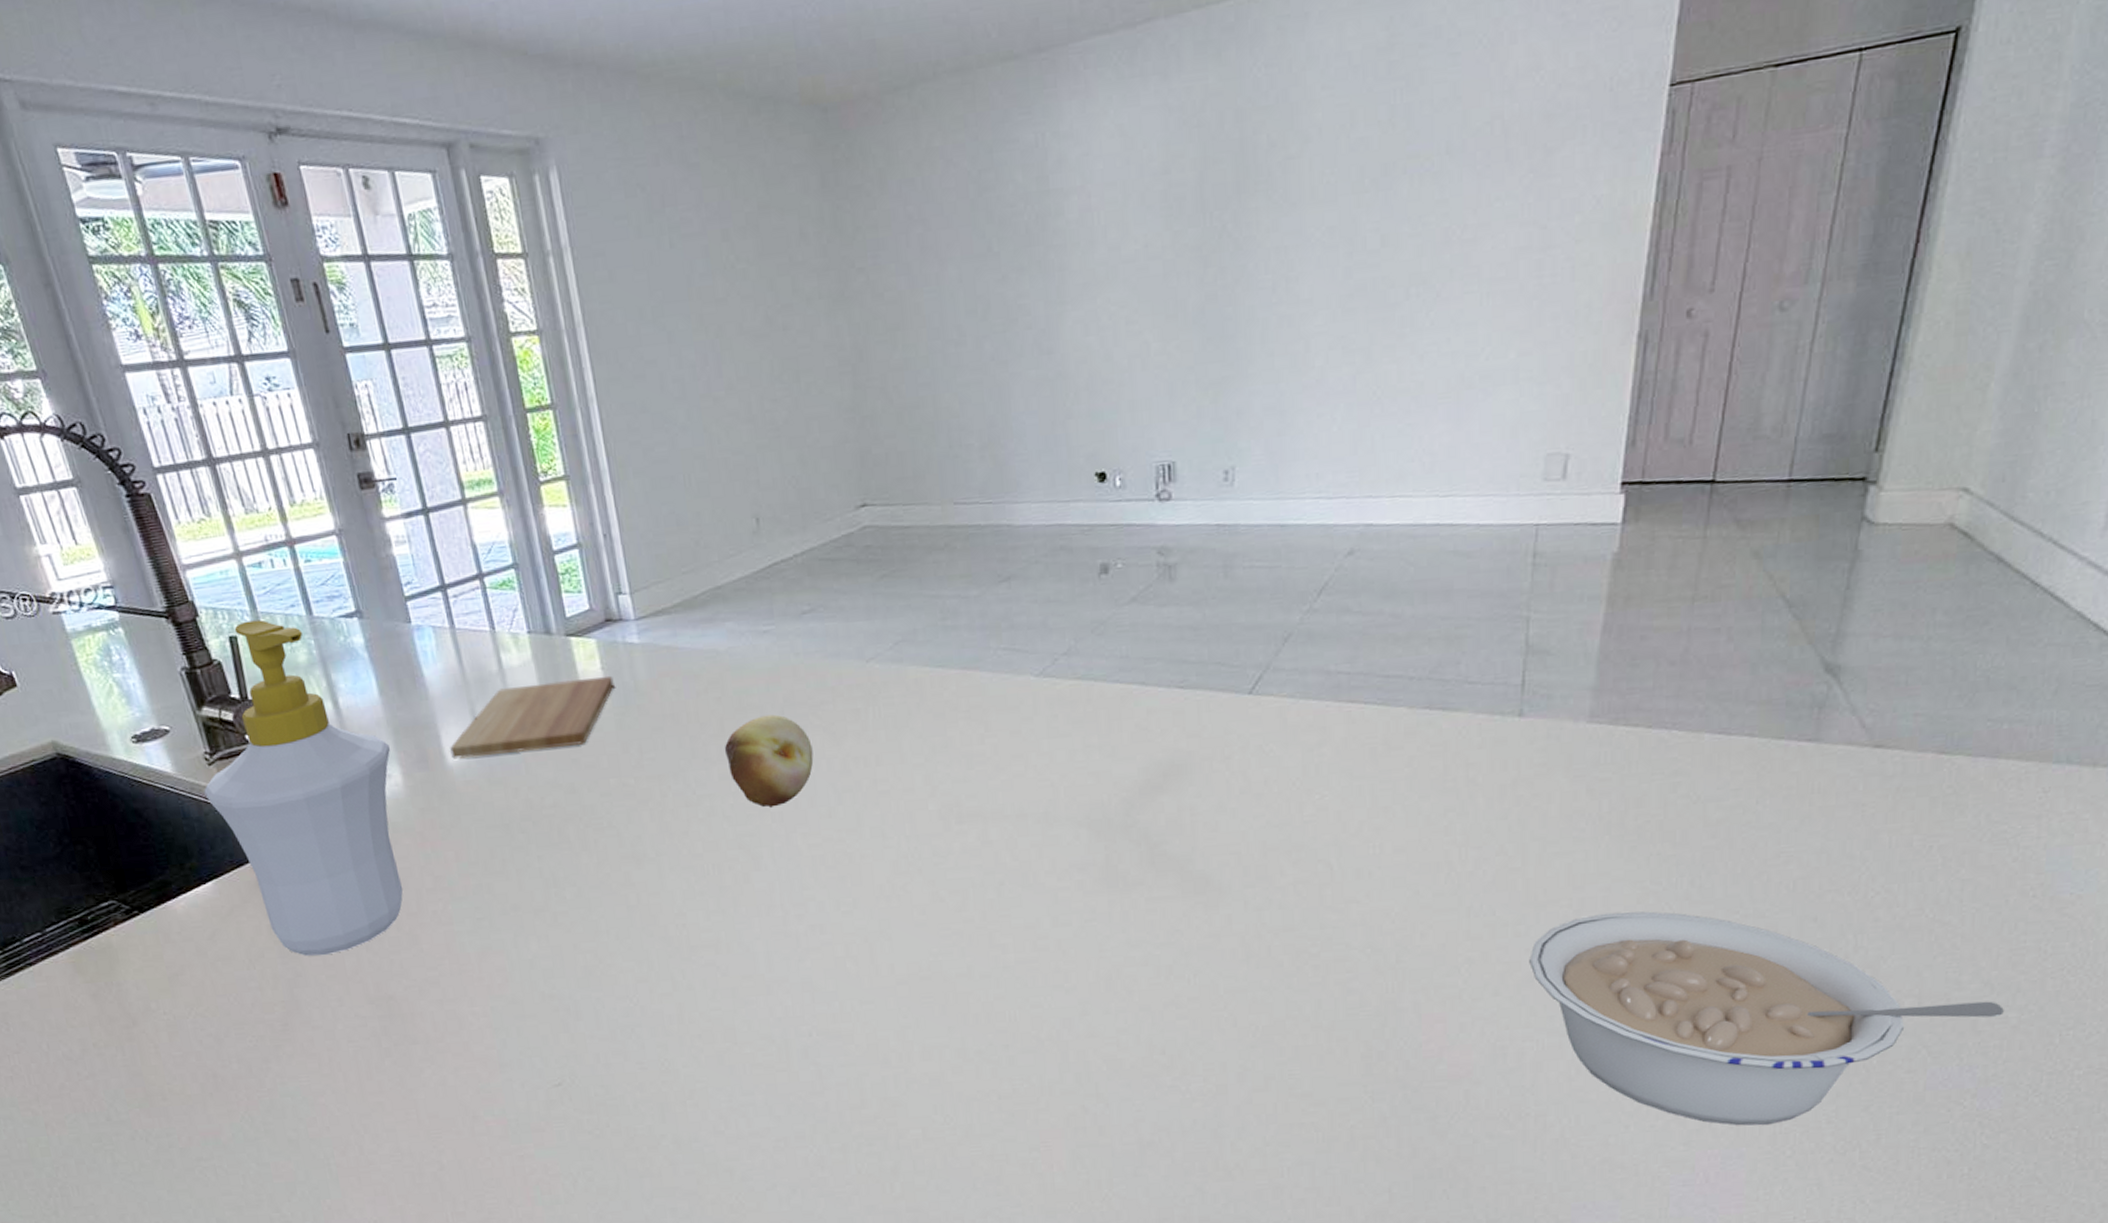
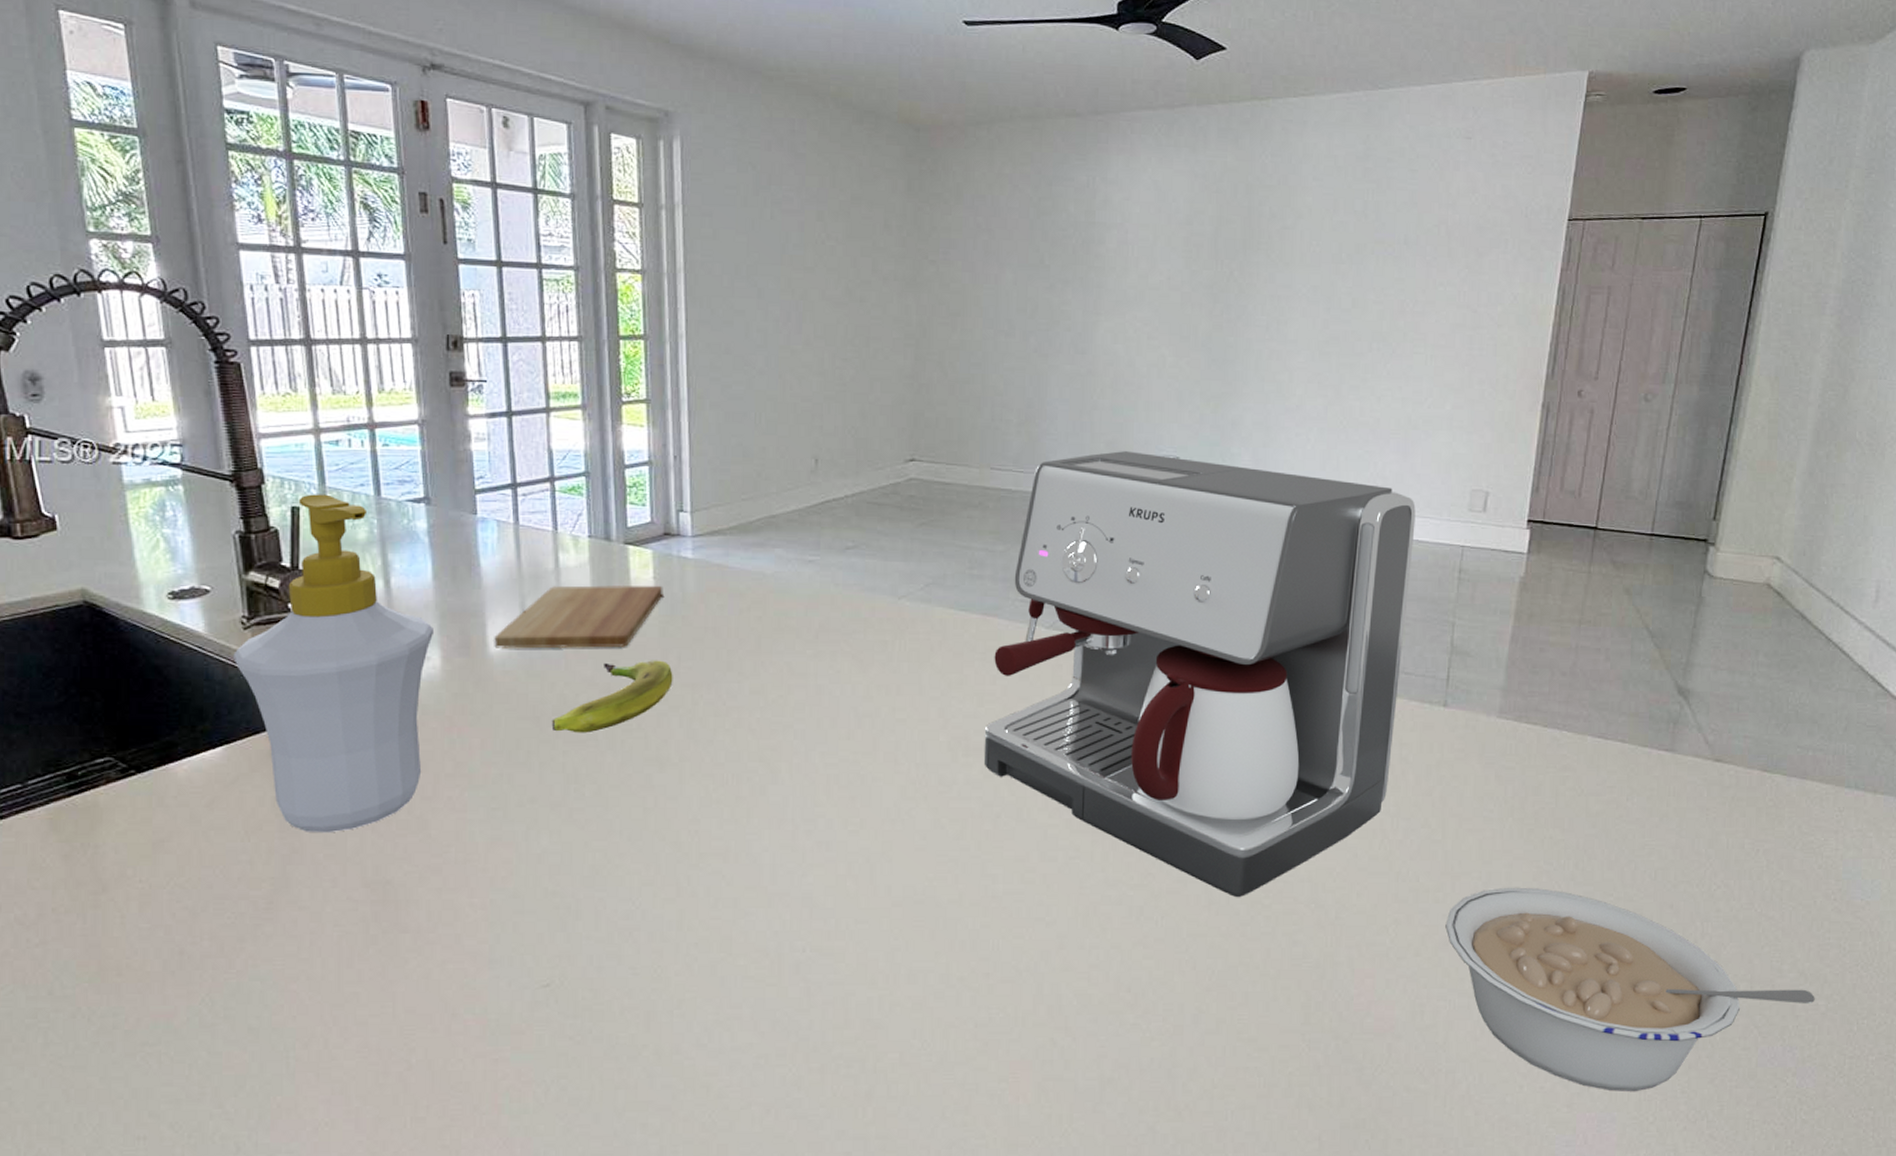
banana: none [521,754,638,838] -> present [551,660,673,733]
fruit: present [724,714,814,808] -> none [758,638,840,725]
coffee maker: none [977,462,1475,949] -> present [983,451,1416,898]

